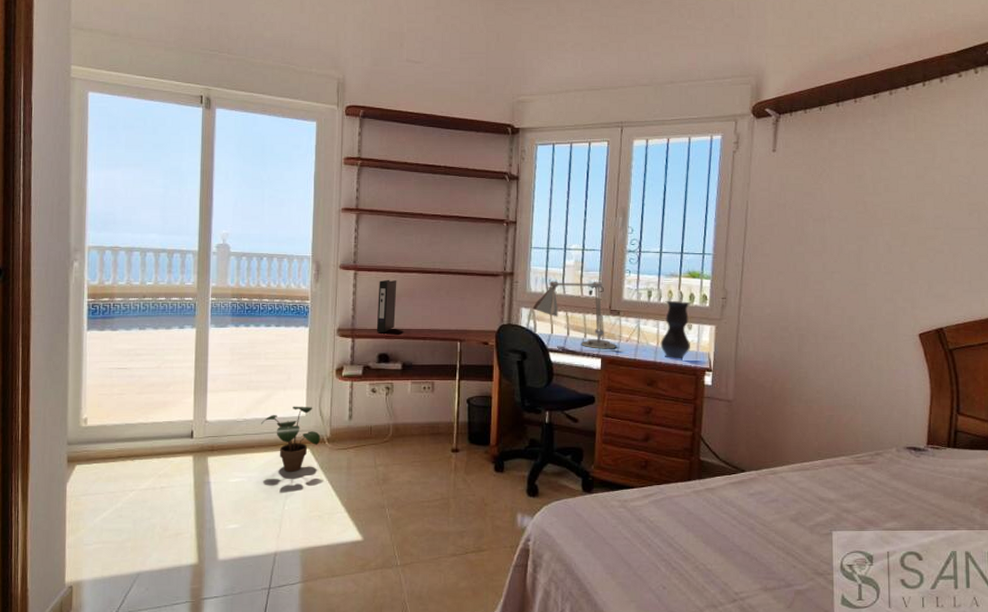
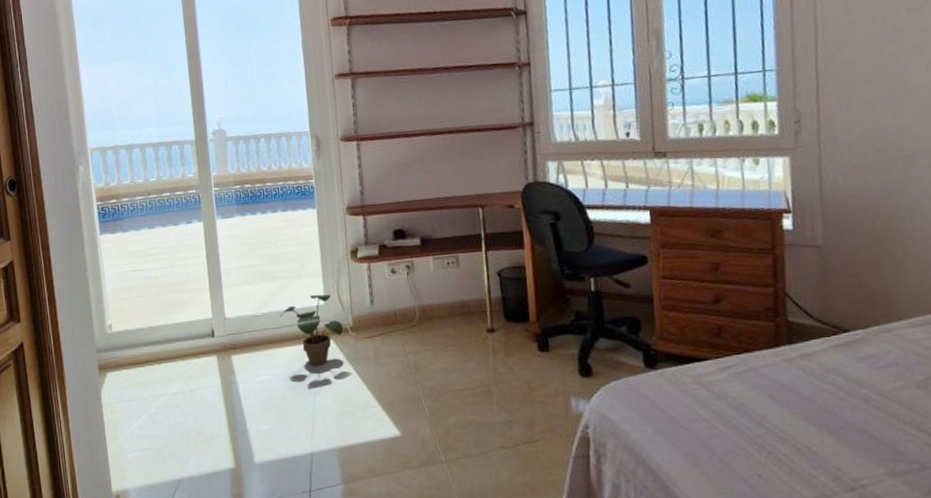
binder: present [376,279,397,332] -> none [384,146,407,207]
desk lamp: present [532,281,618,349] -> none [560,120,668,200]
vase: present [660,300,691,358] -> none [720,131,760,202]

